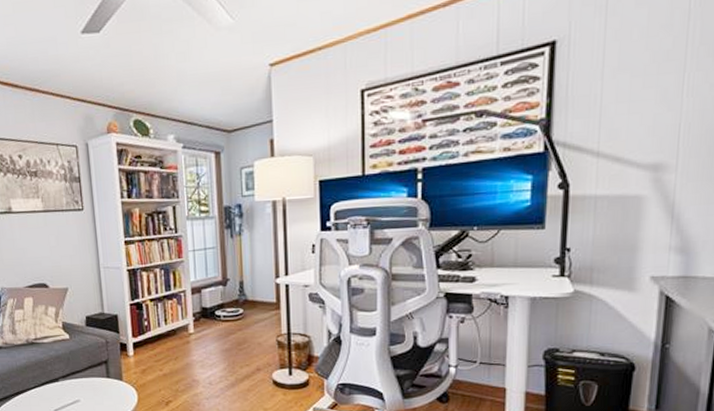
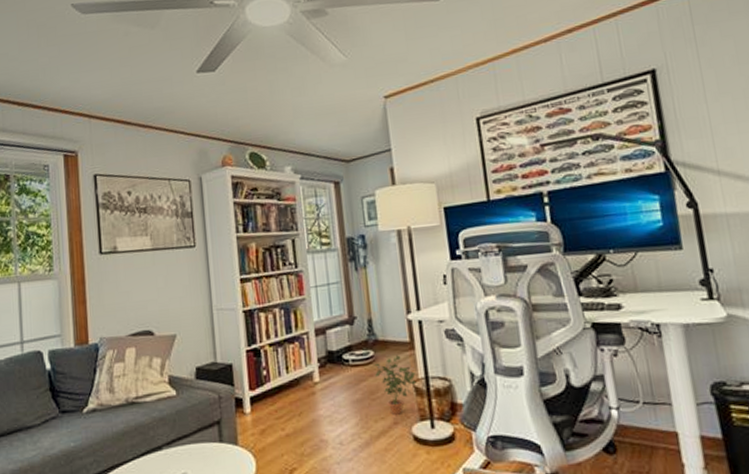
potted plant: none [243,313,280,363] -> present [374,355,417,415]

